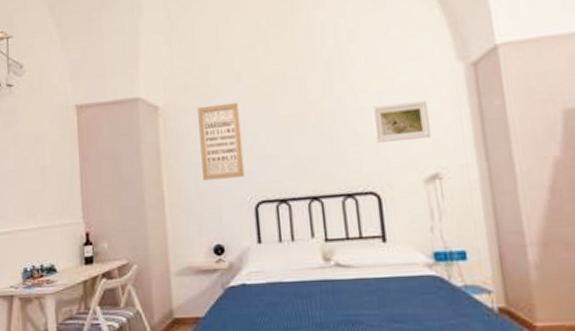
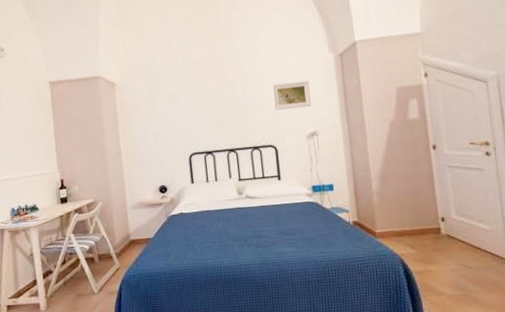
wall art: present [197,102,245,181] -> none [145,80,182,139]

